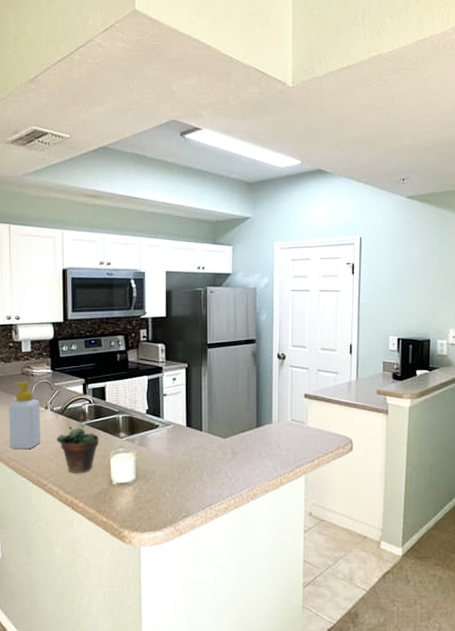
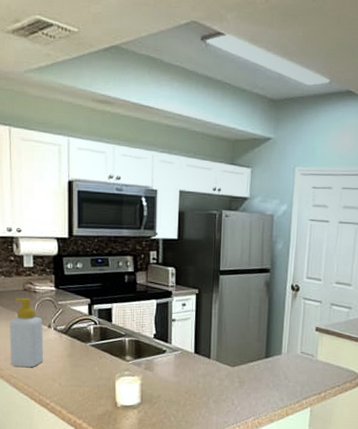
succulent plant: present [57,413,100,474] -> none [60,334,105,395]

